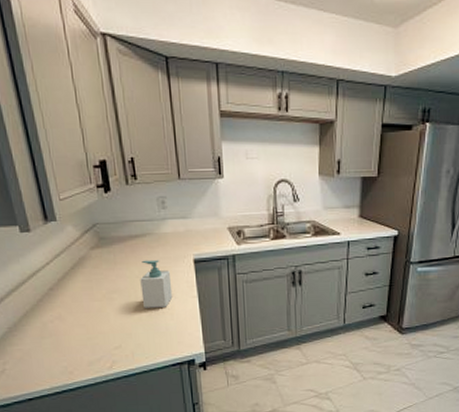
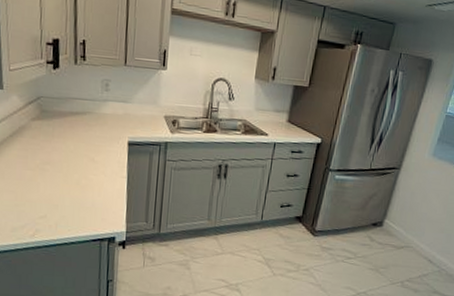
soap bottle: present [140,259,173,308] -> none [73,136,104,184]

